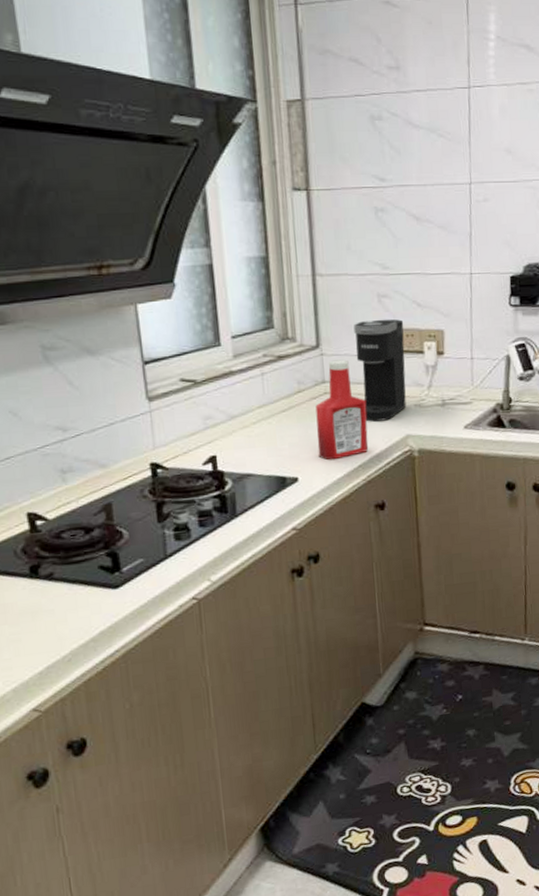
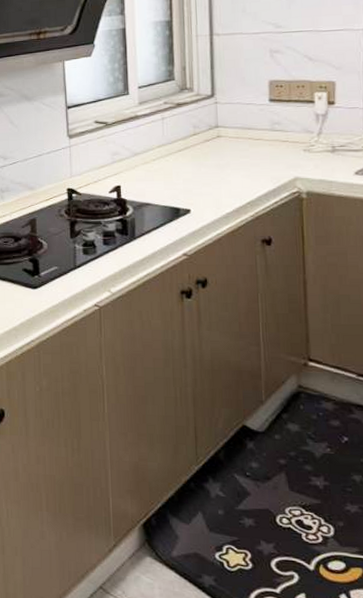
ketchup bottle: present [315,359,369,460] -> none [209,107,257,196]
coffee maker: present [353,319,407,422] -> none [246,71,296,164]

